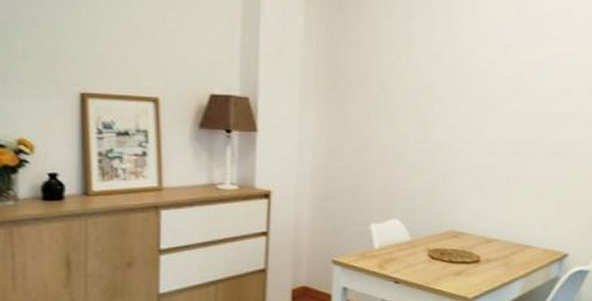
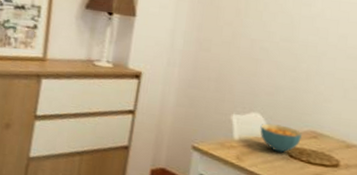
cereal bowl: none [400,228,442,256] -> present [260,123,302,153]

